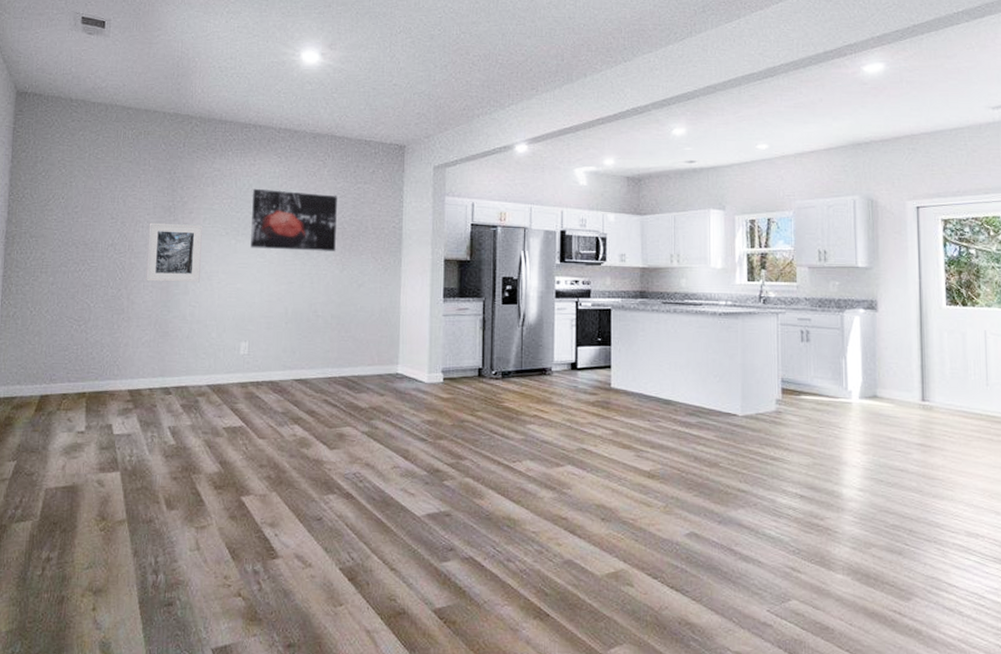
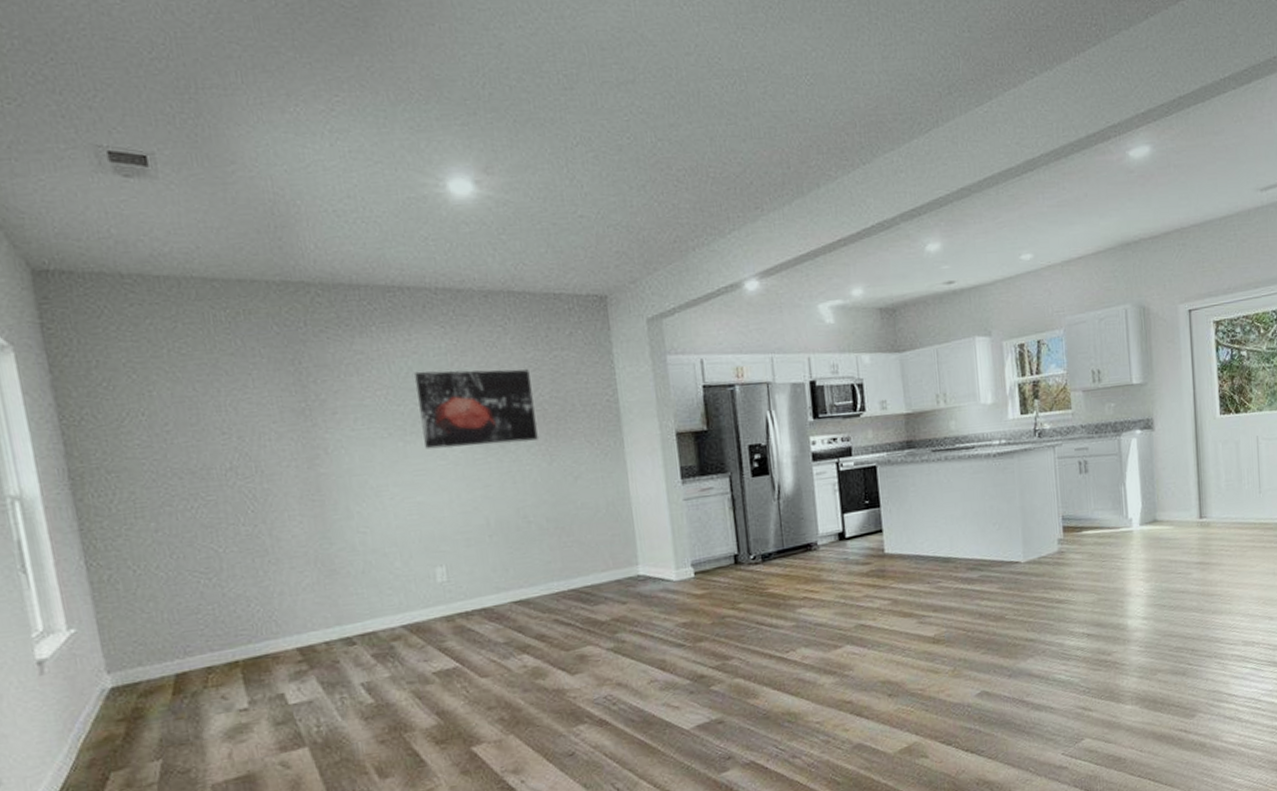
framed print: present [146,222,203,283] -> none [278,428,365,510]

